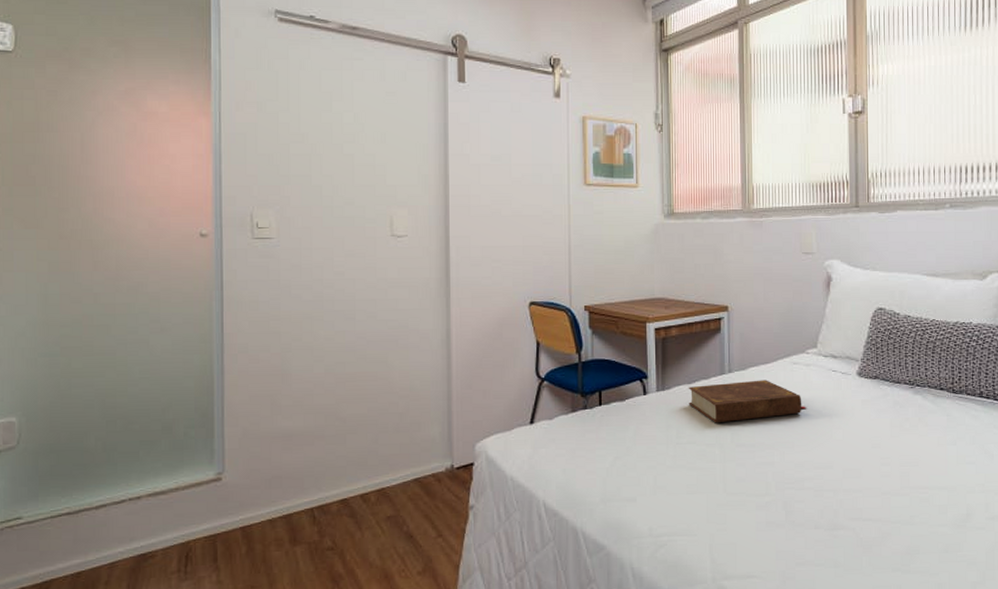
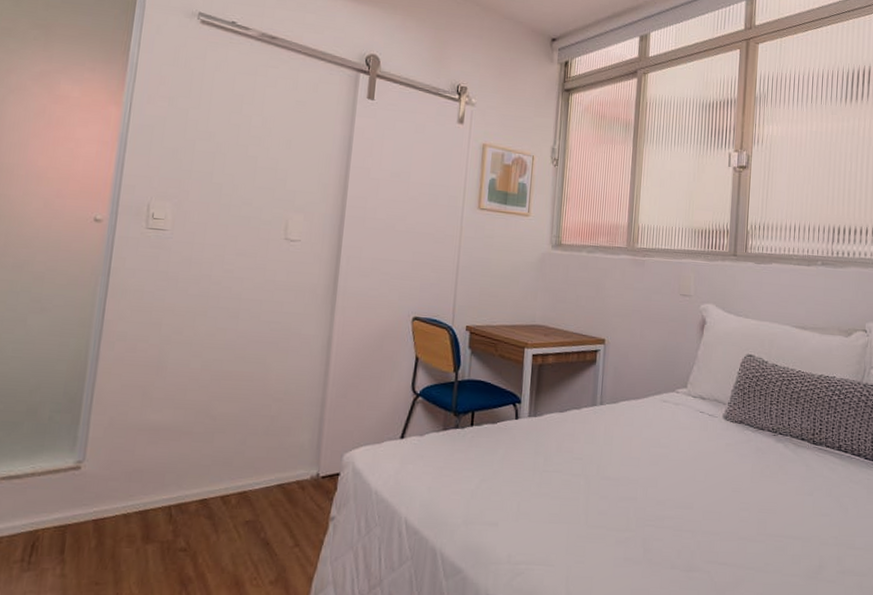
book: present [688,380,807,423] -> none [558,414,673,454]

